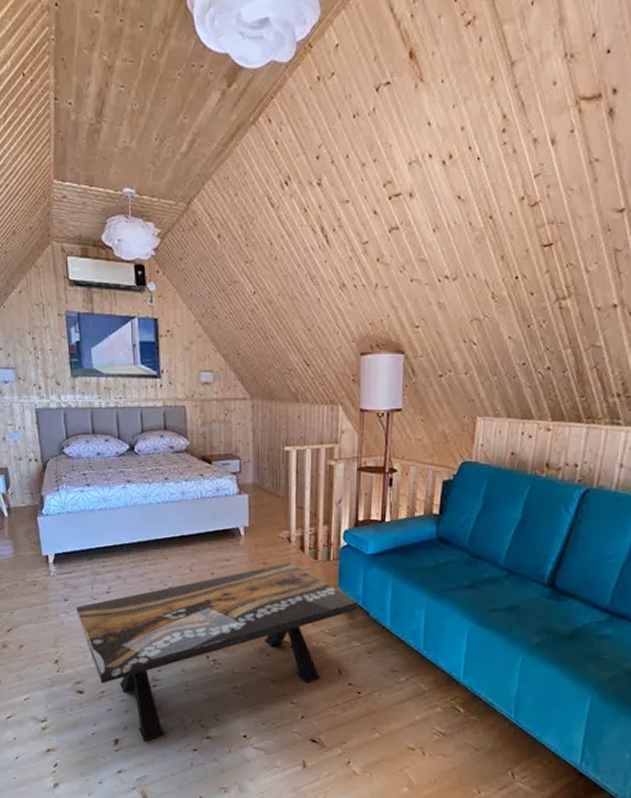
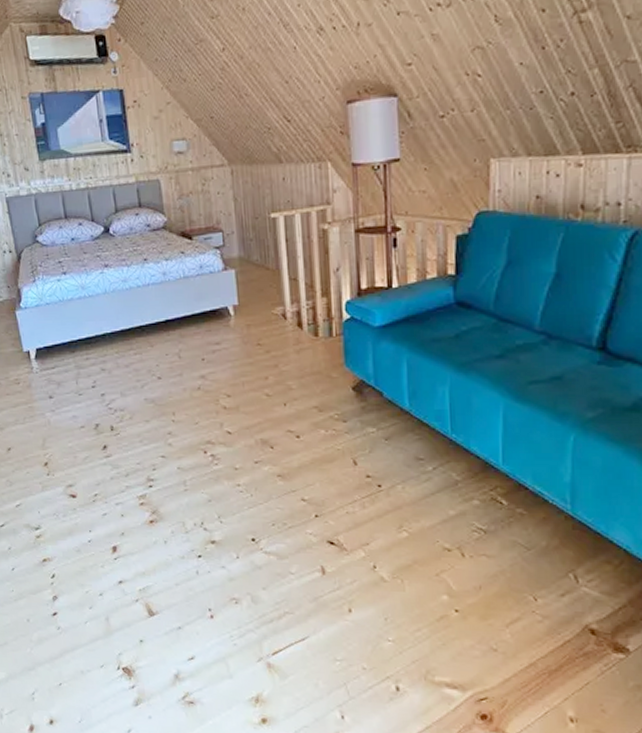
coffee table: present [75,562,358,742] -> none [61,341,370,548]

